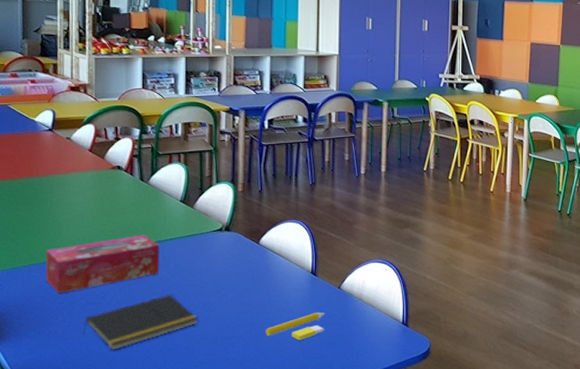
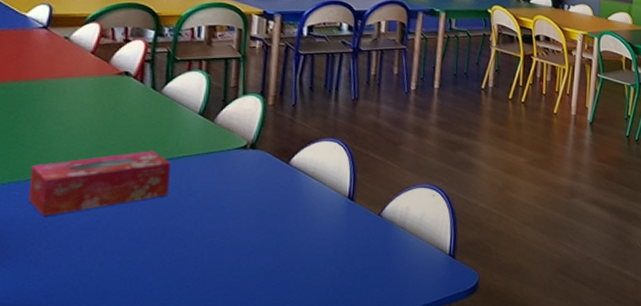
notepad: present [83,295,199,350] -> none [71,220,214,282]
pencil: present [265,312,326,341] -> none [290,241,362,273]

